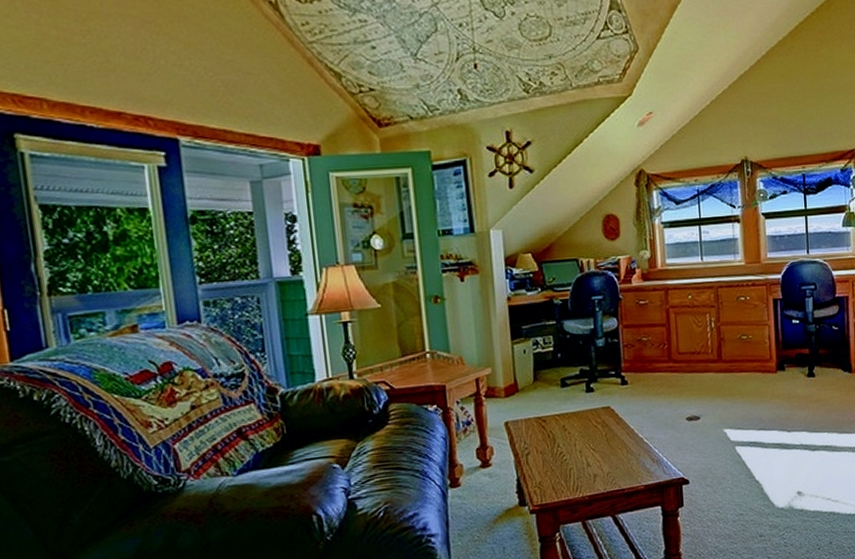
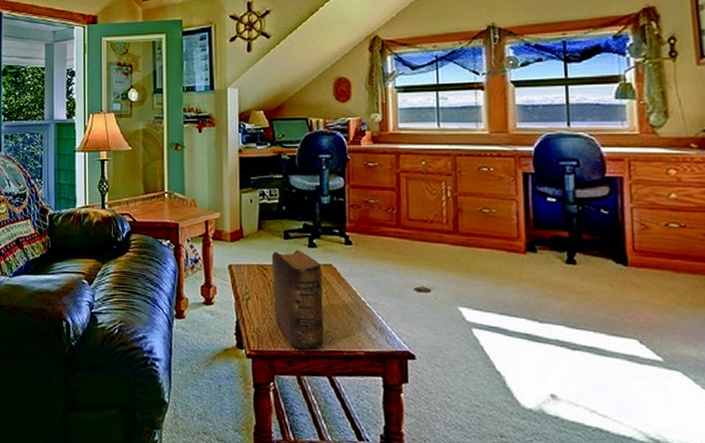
book: none [549,397,606,495] -> present [271,250,324,349]

